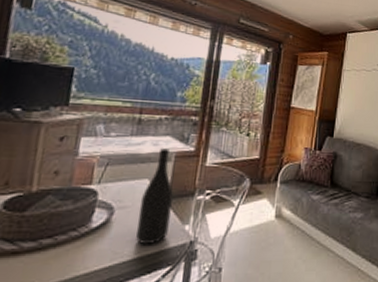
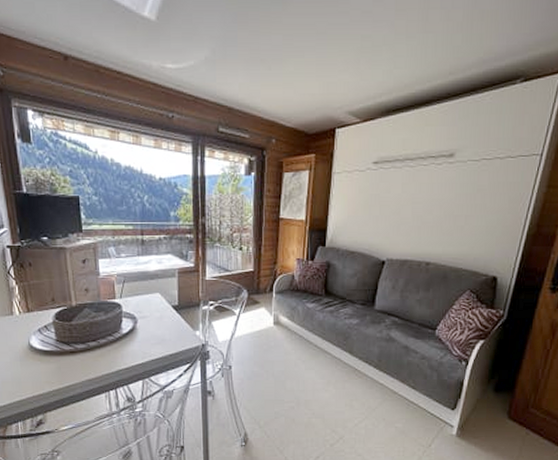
wine bottle: present [136,148,173,245] -> none [156,266,183,347]

